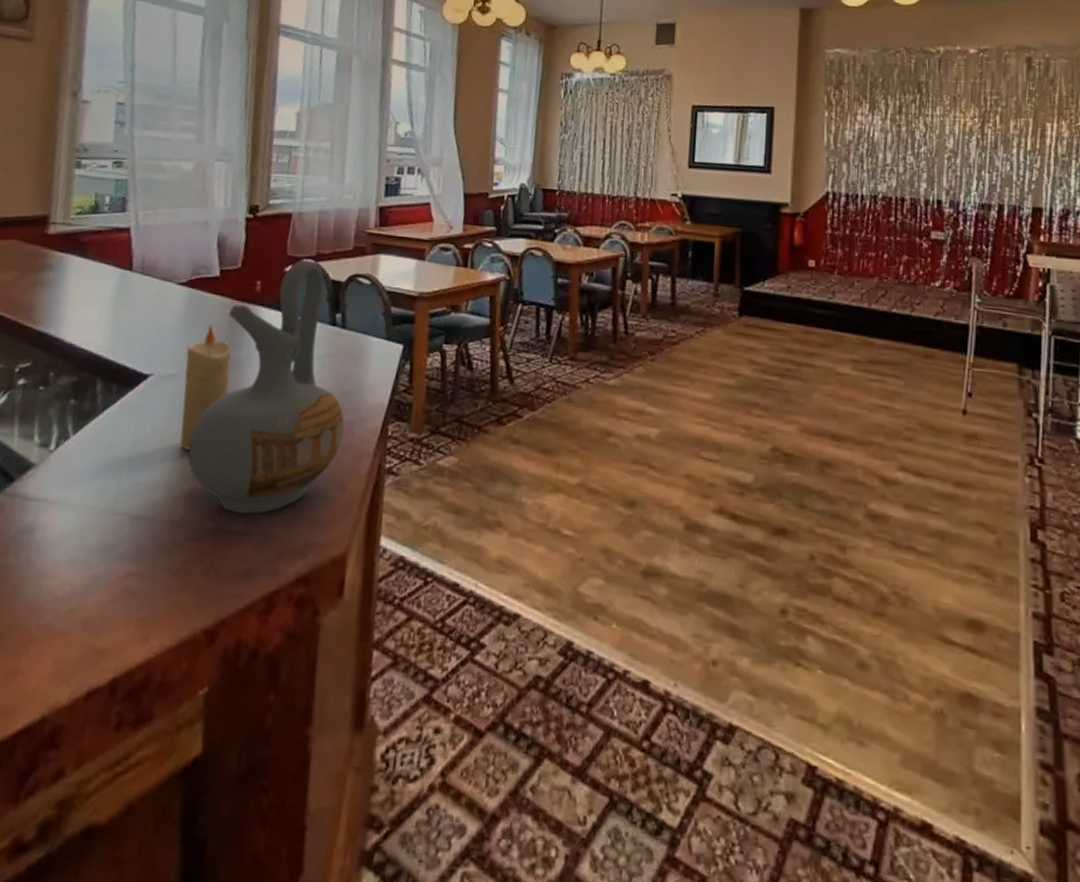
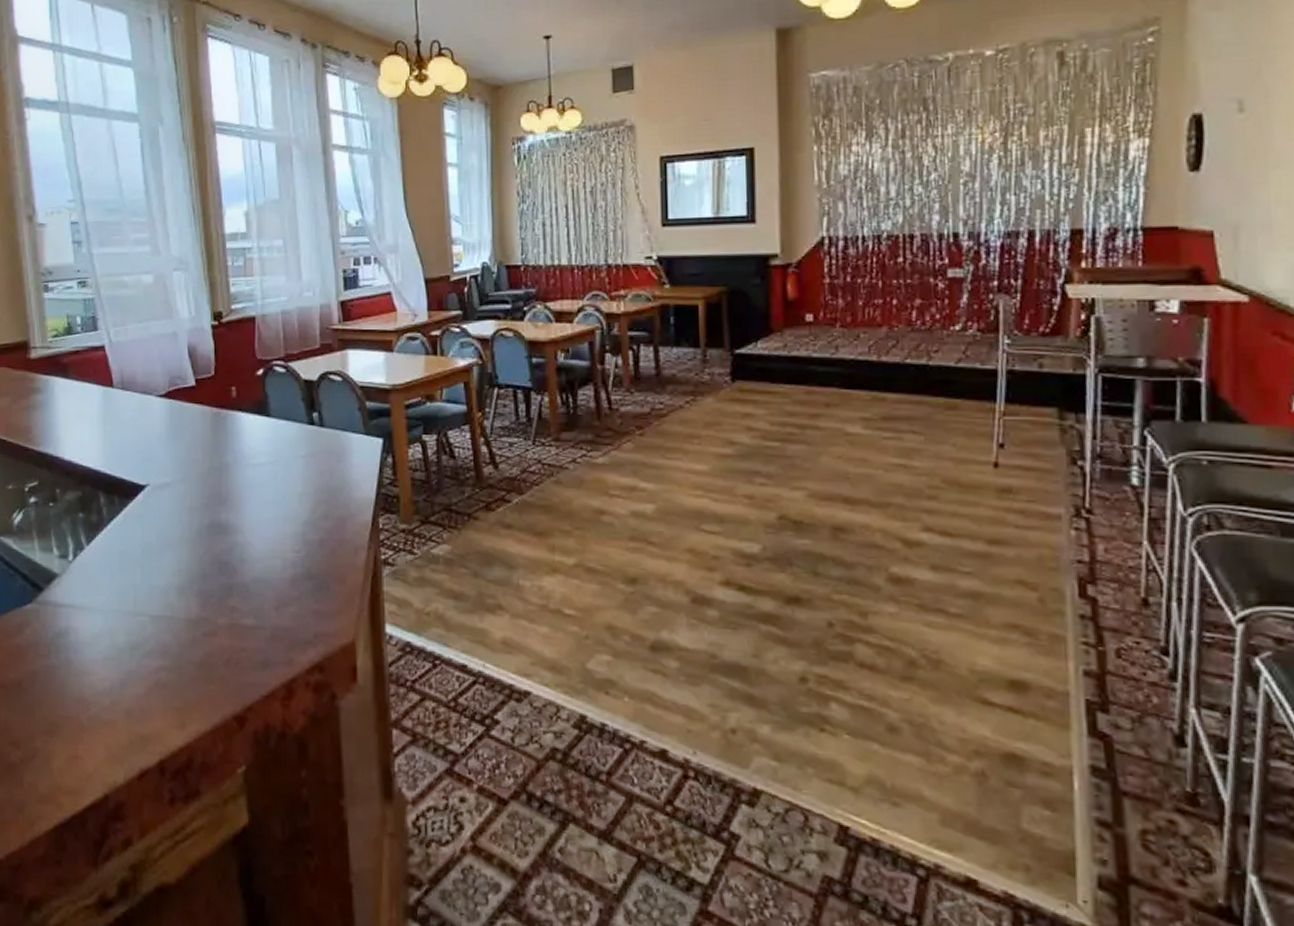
candle: present [180,324,232,450] -> none [177,433,220,553]
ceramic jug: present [188,261,345,515] -> none [193,364,335,610]

